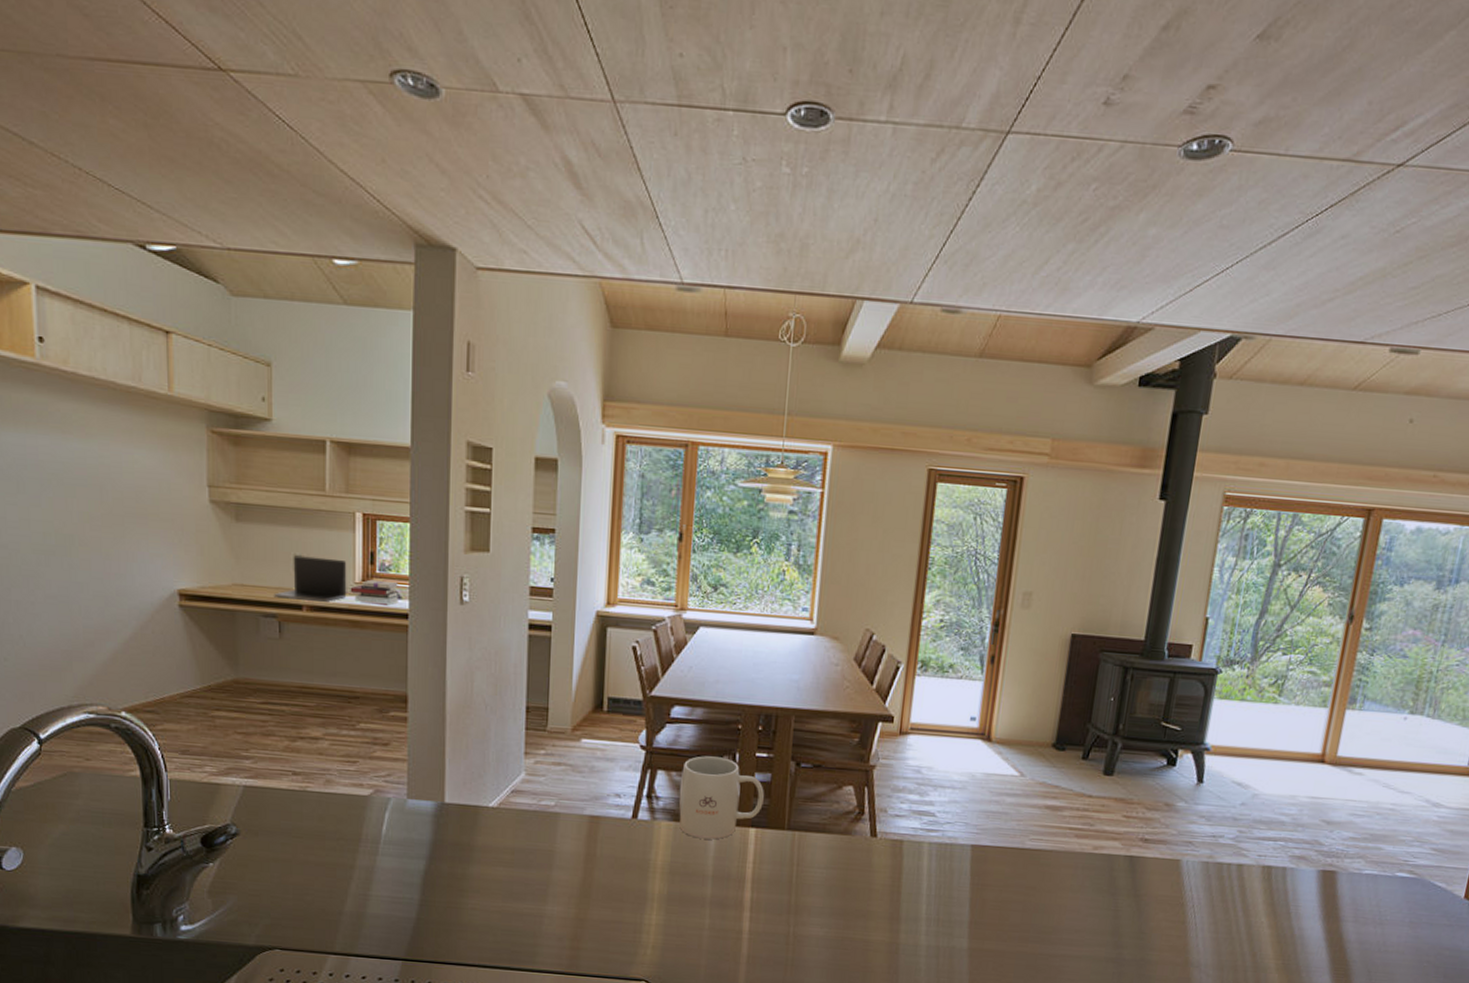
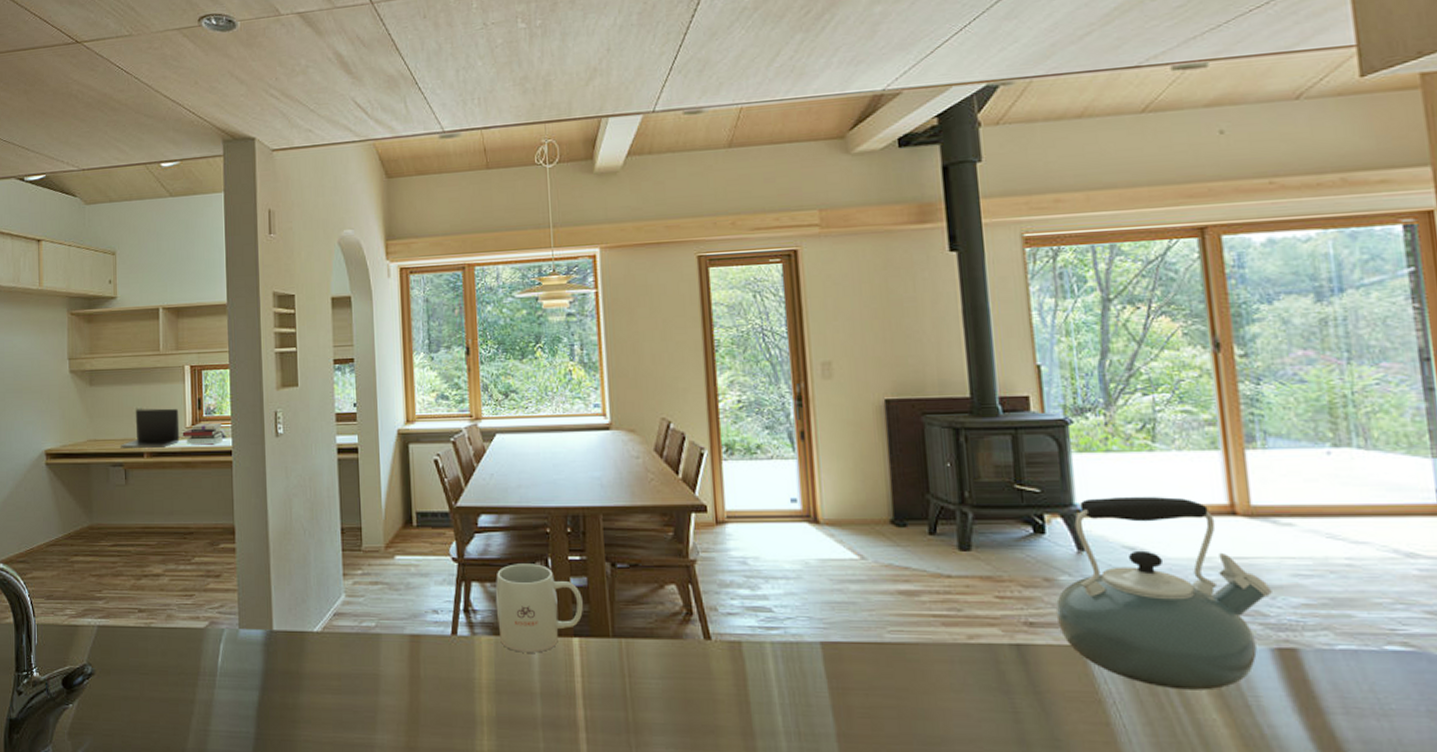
kettle: none [1166,739,1332,900] -> present [1055,497,1272,690]

